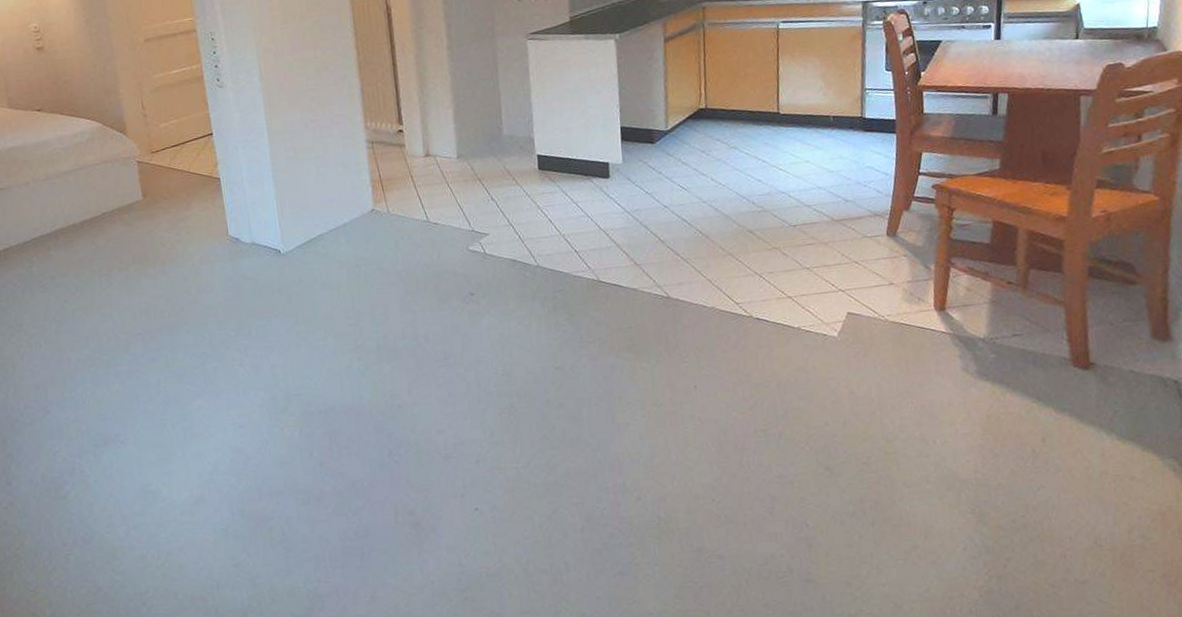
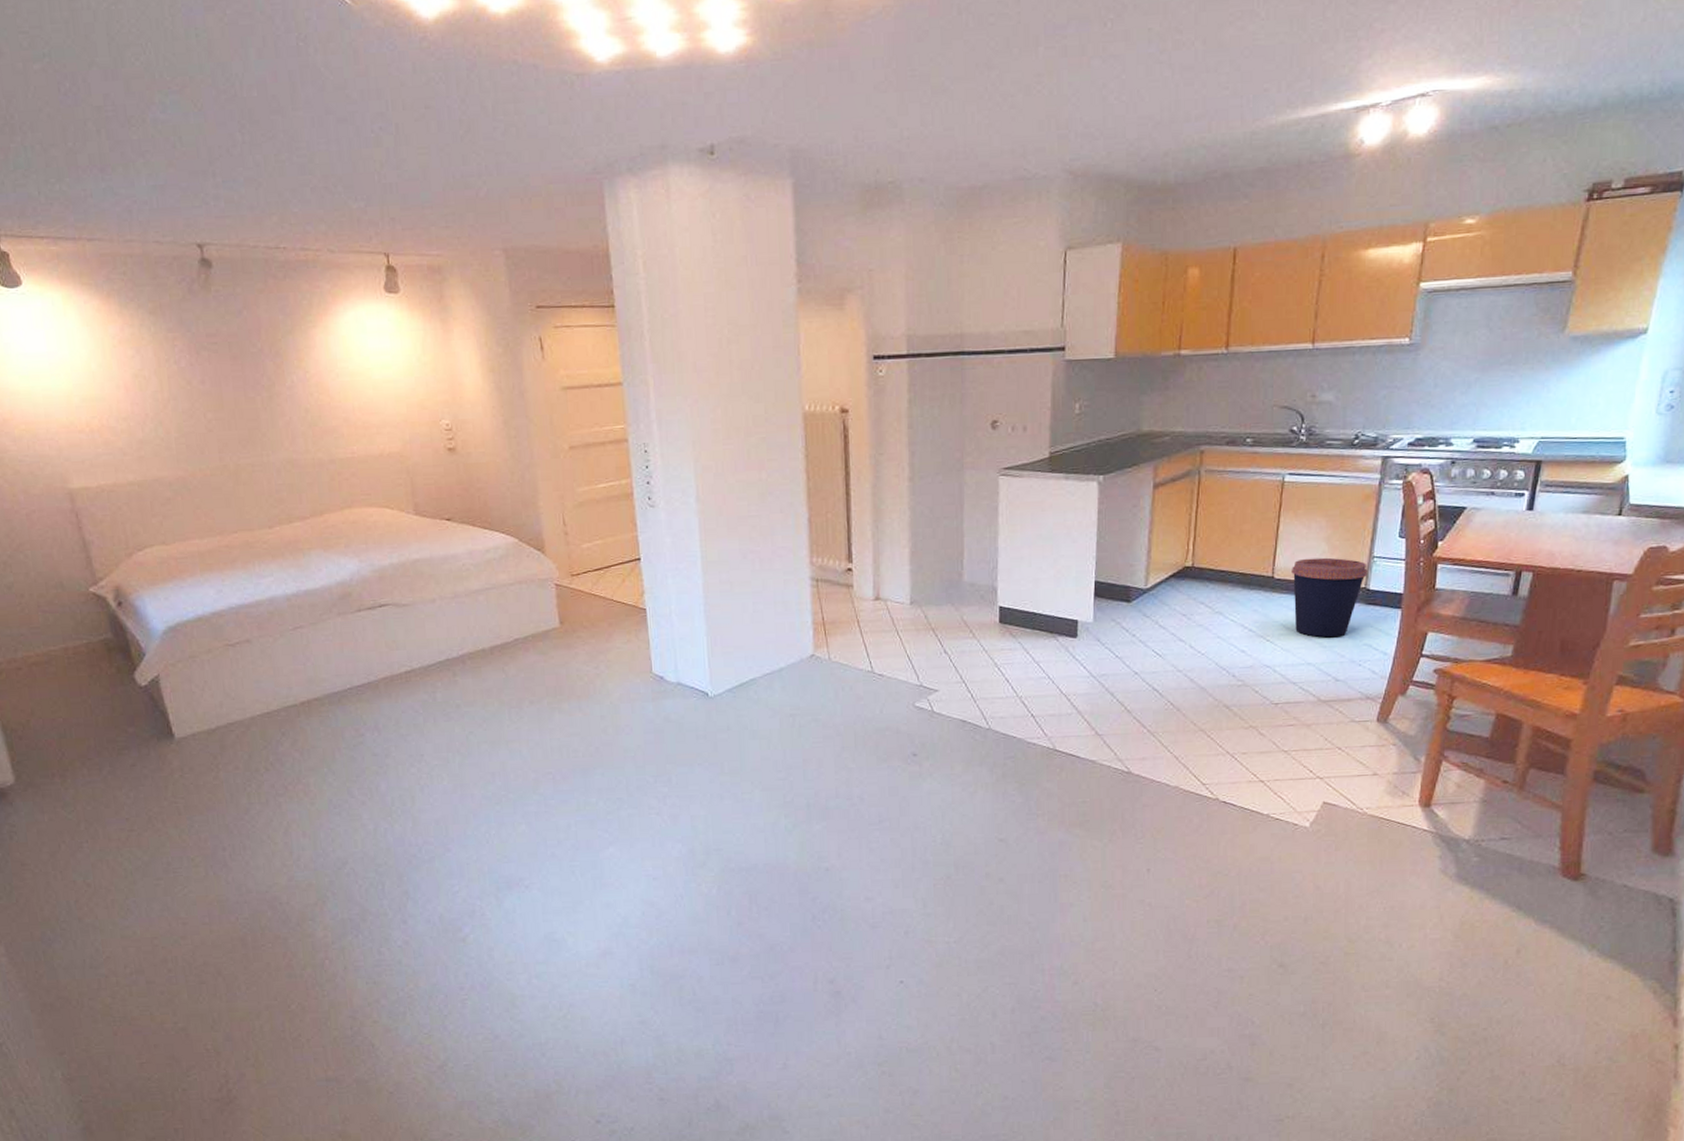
coffee cup: none [794,92,862,164] -> present [1292,557,1368,638]

